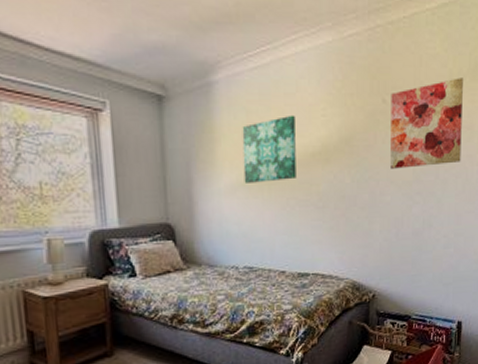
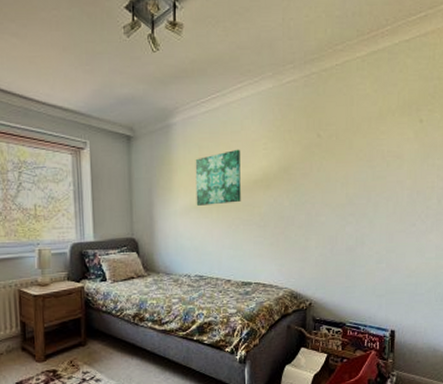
wall art: present [391,78,463,169] -> none [325,114,392,193]

